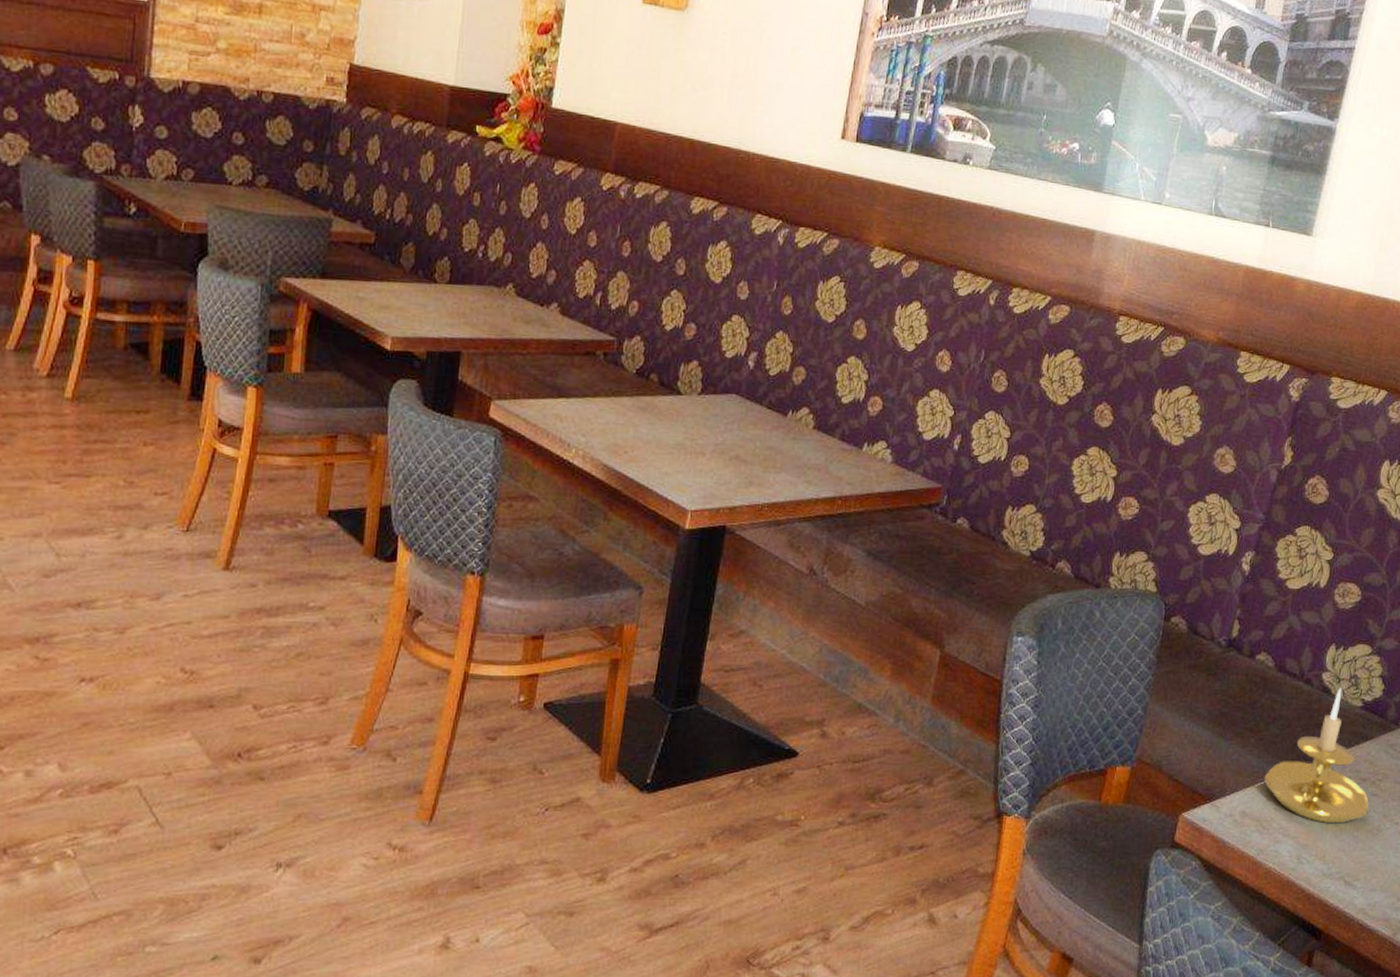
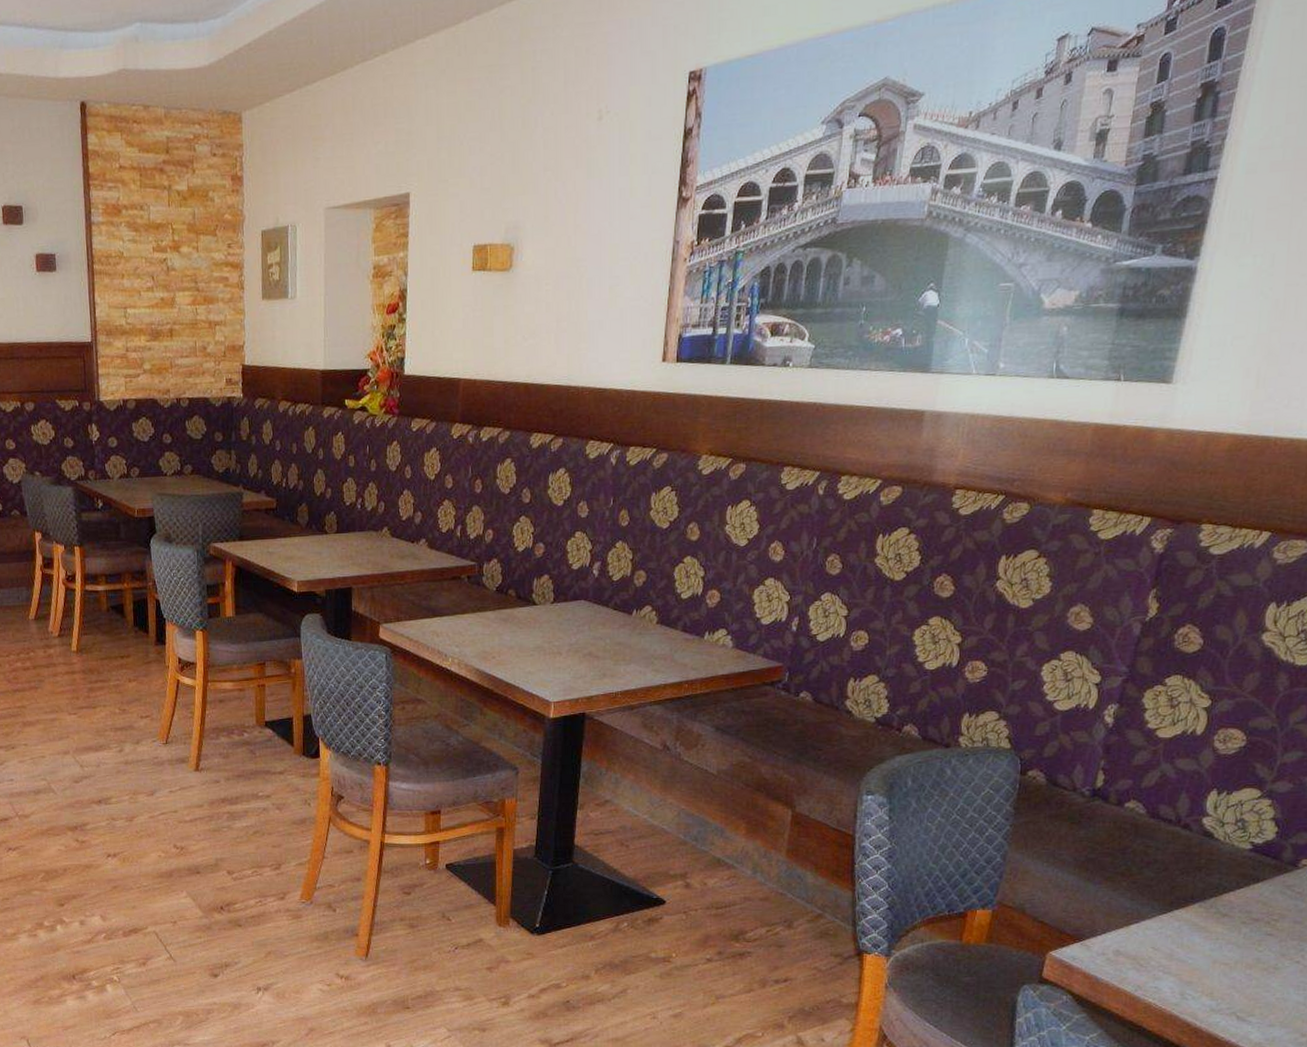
candle holder: present [1264,687,1369,824] -> none [1139,831,1263,962]

